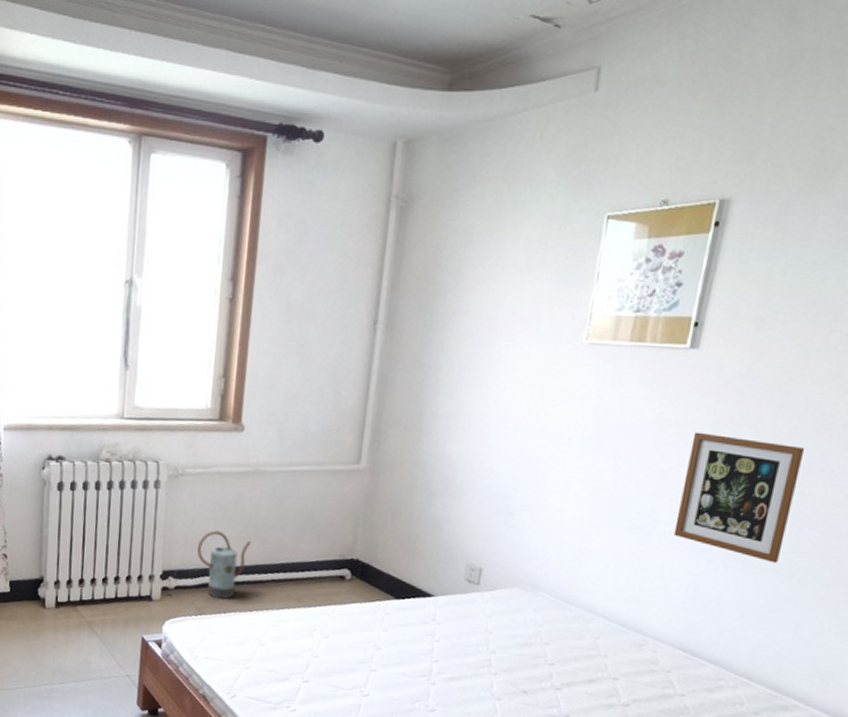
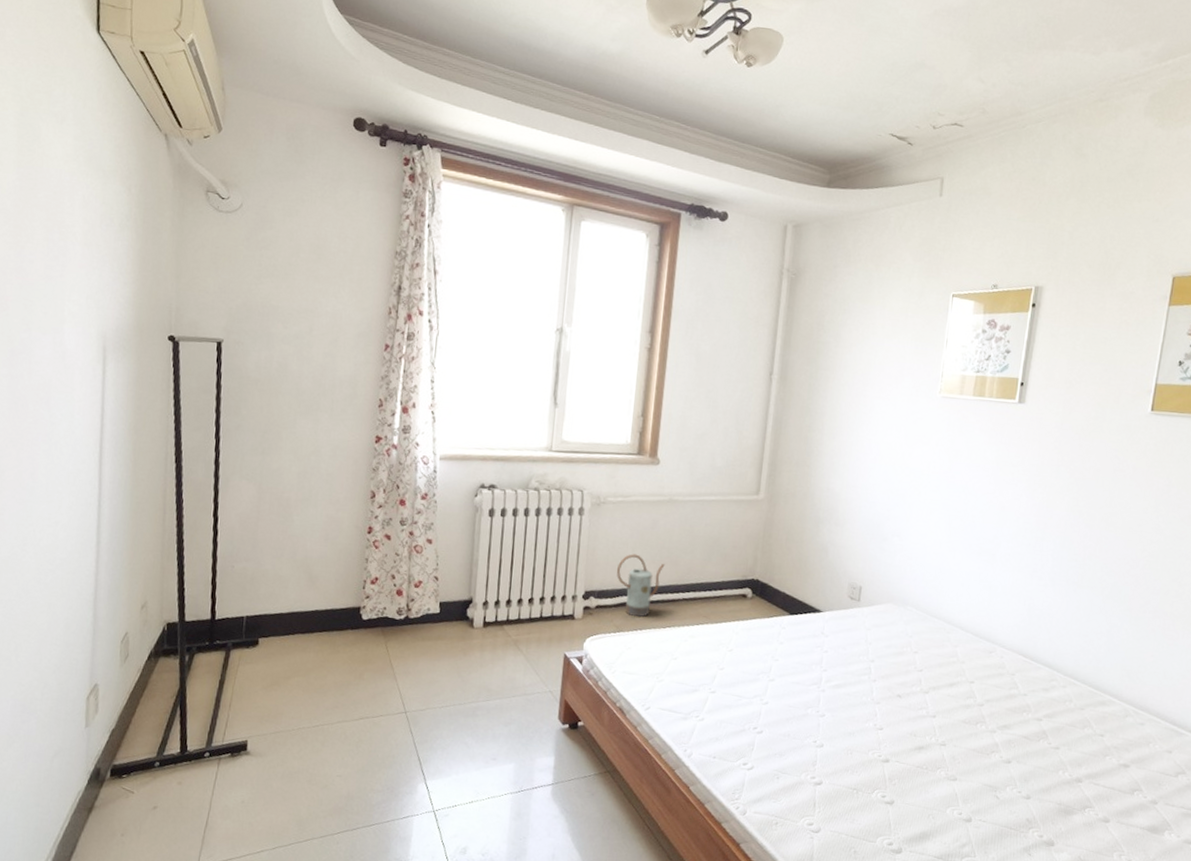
picture frame: present [674,432,805,563] -> none [1012,471,1107,580]

